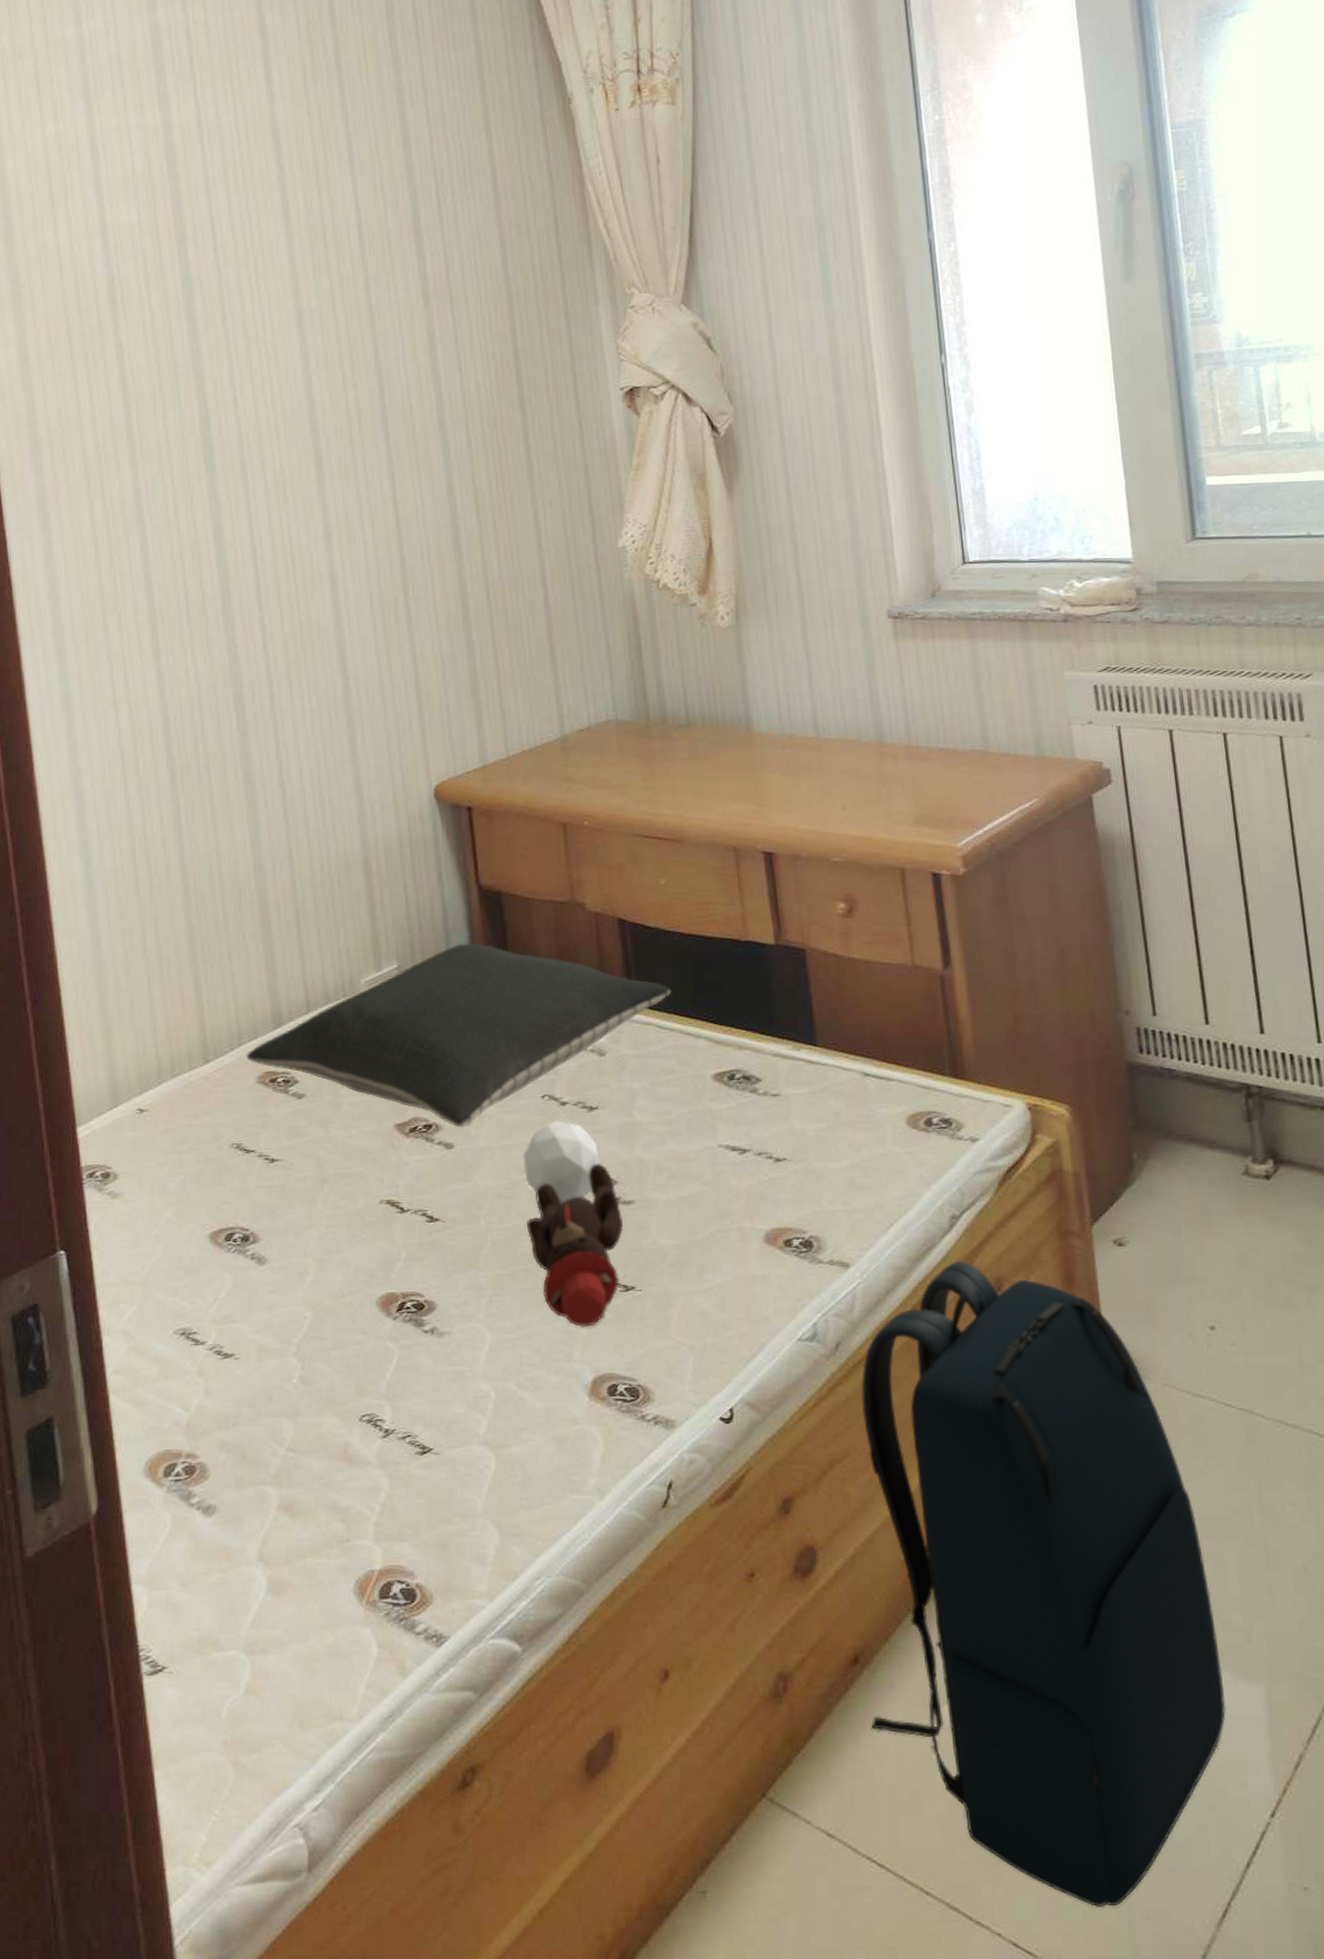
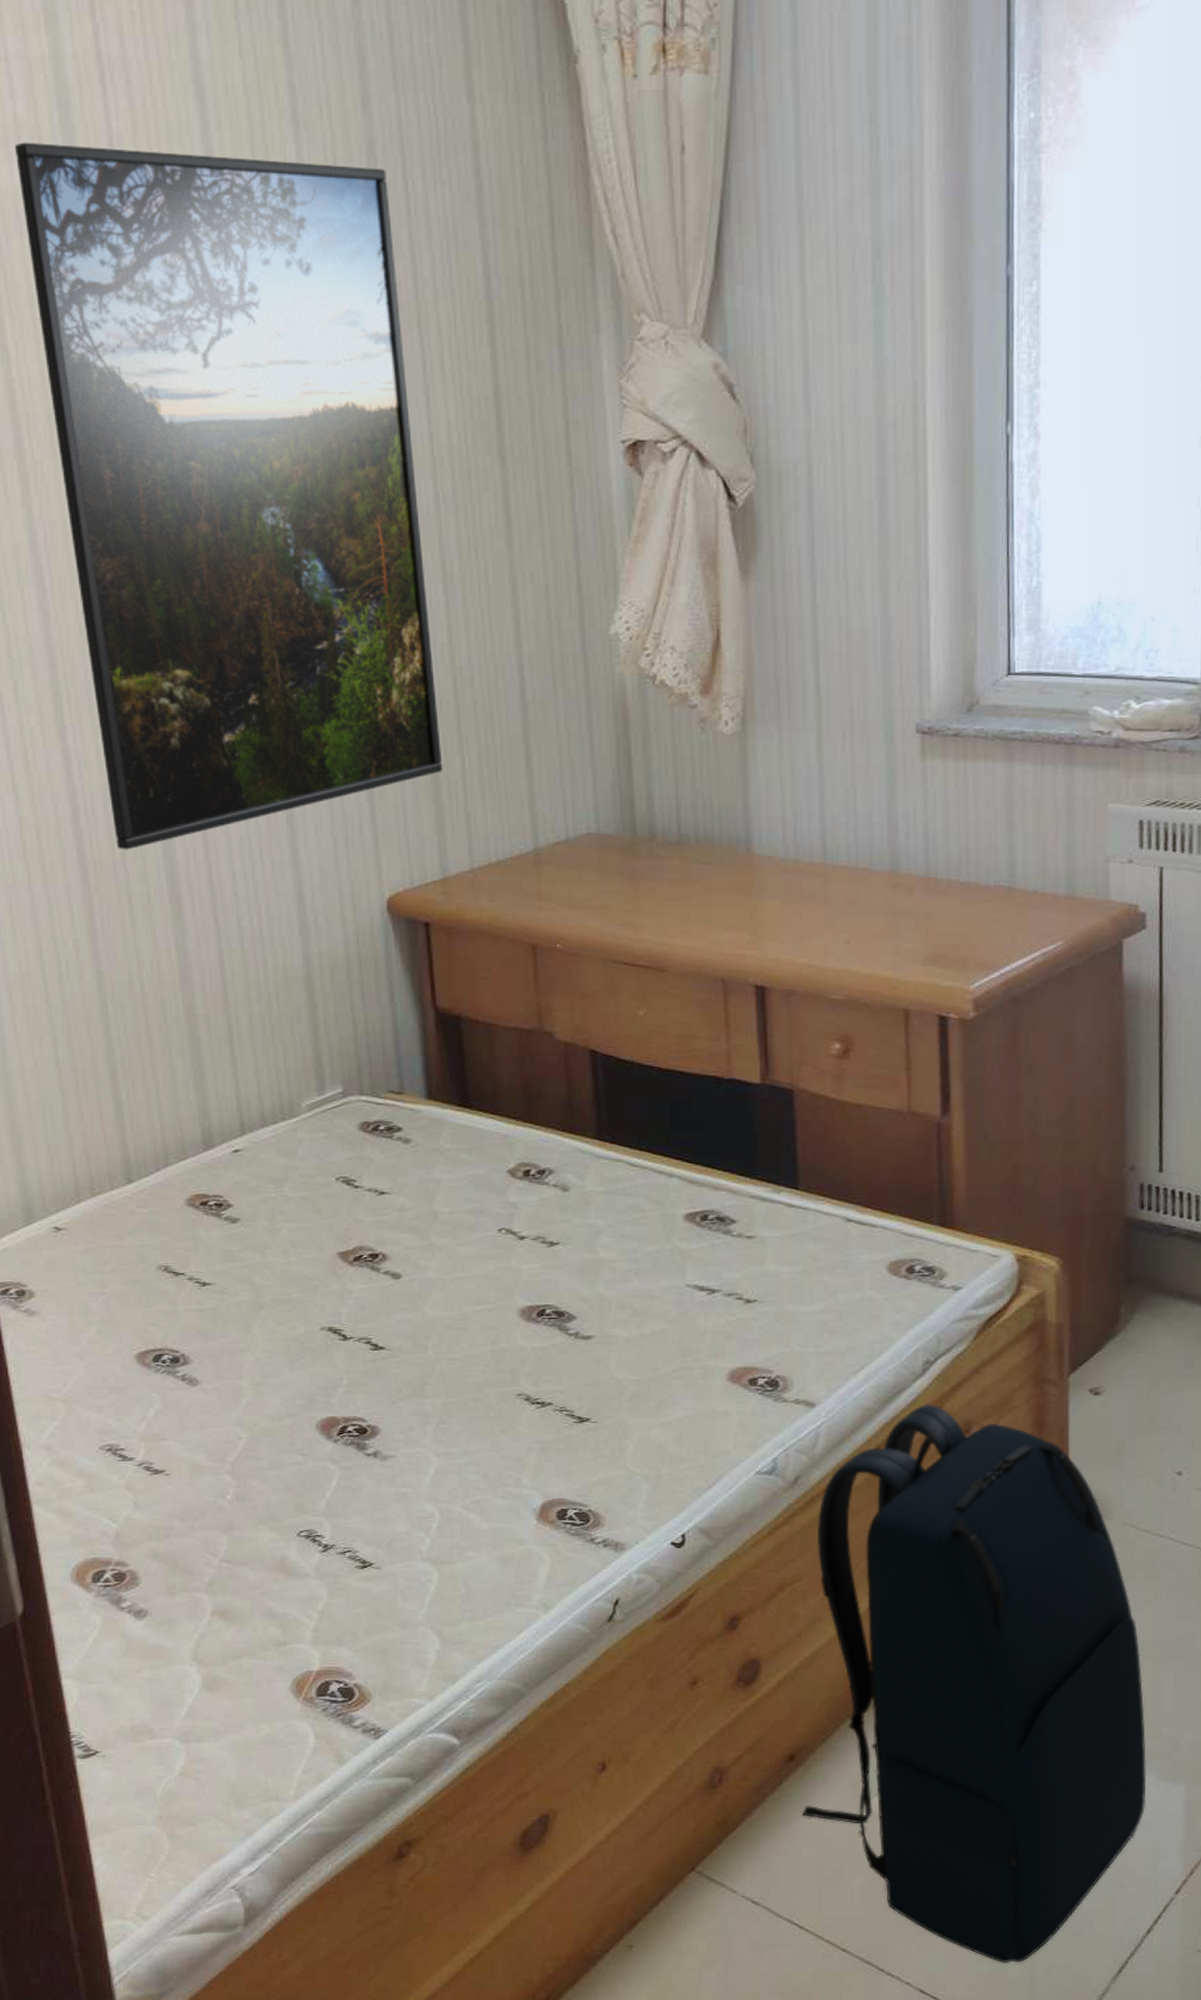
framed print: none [133,188,480,754] -> present [15,142,443,850]
pillow: present [246,942,672,1128] -> none [174,1069,645,1259]
teddy bear: present [523,1120,624,1328] -> none [476,1254,581,1456]

